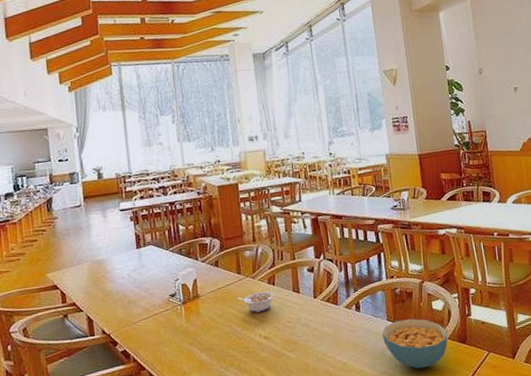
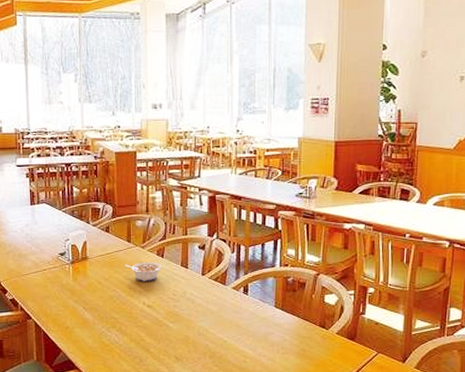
cereal bowl: present [382,318,448,369] -> none [268,309,337,358]

